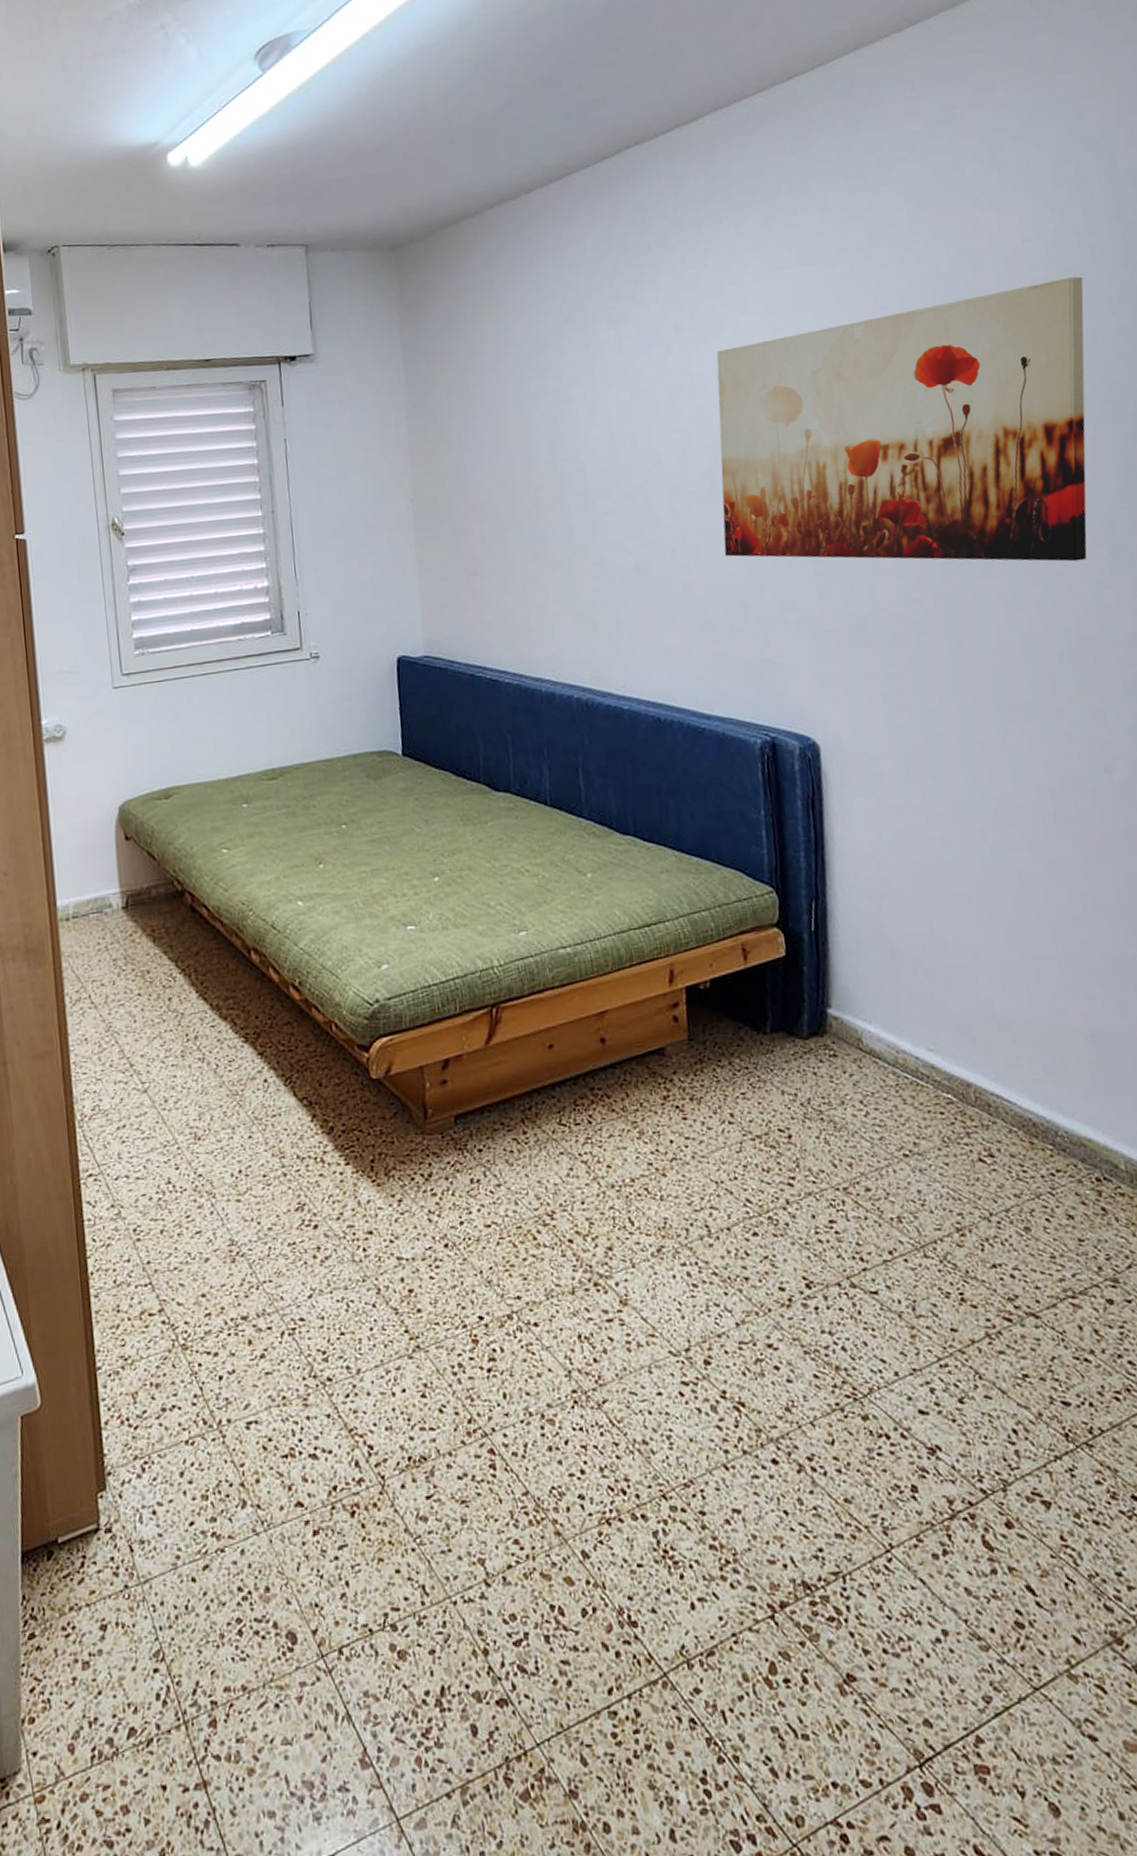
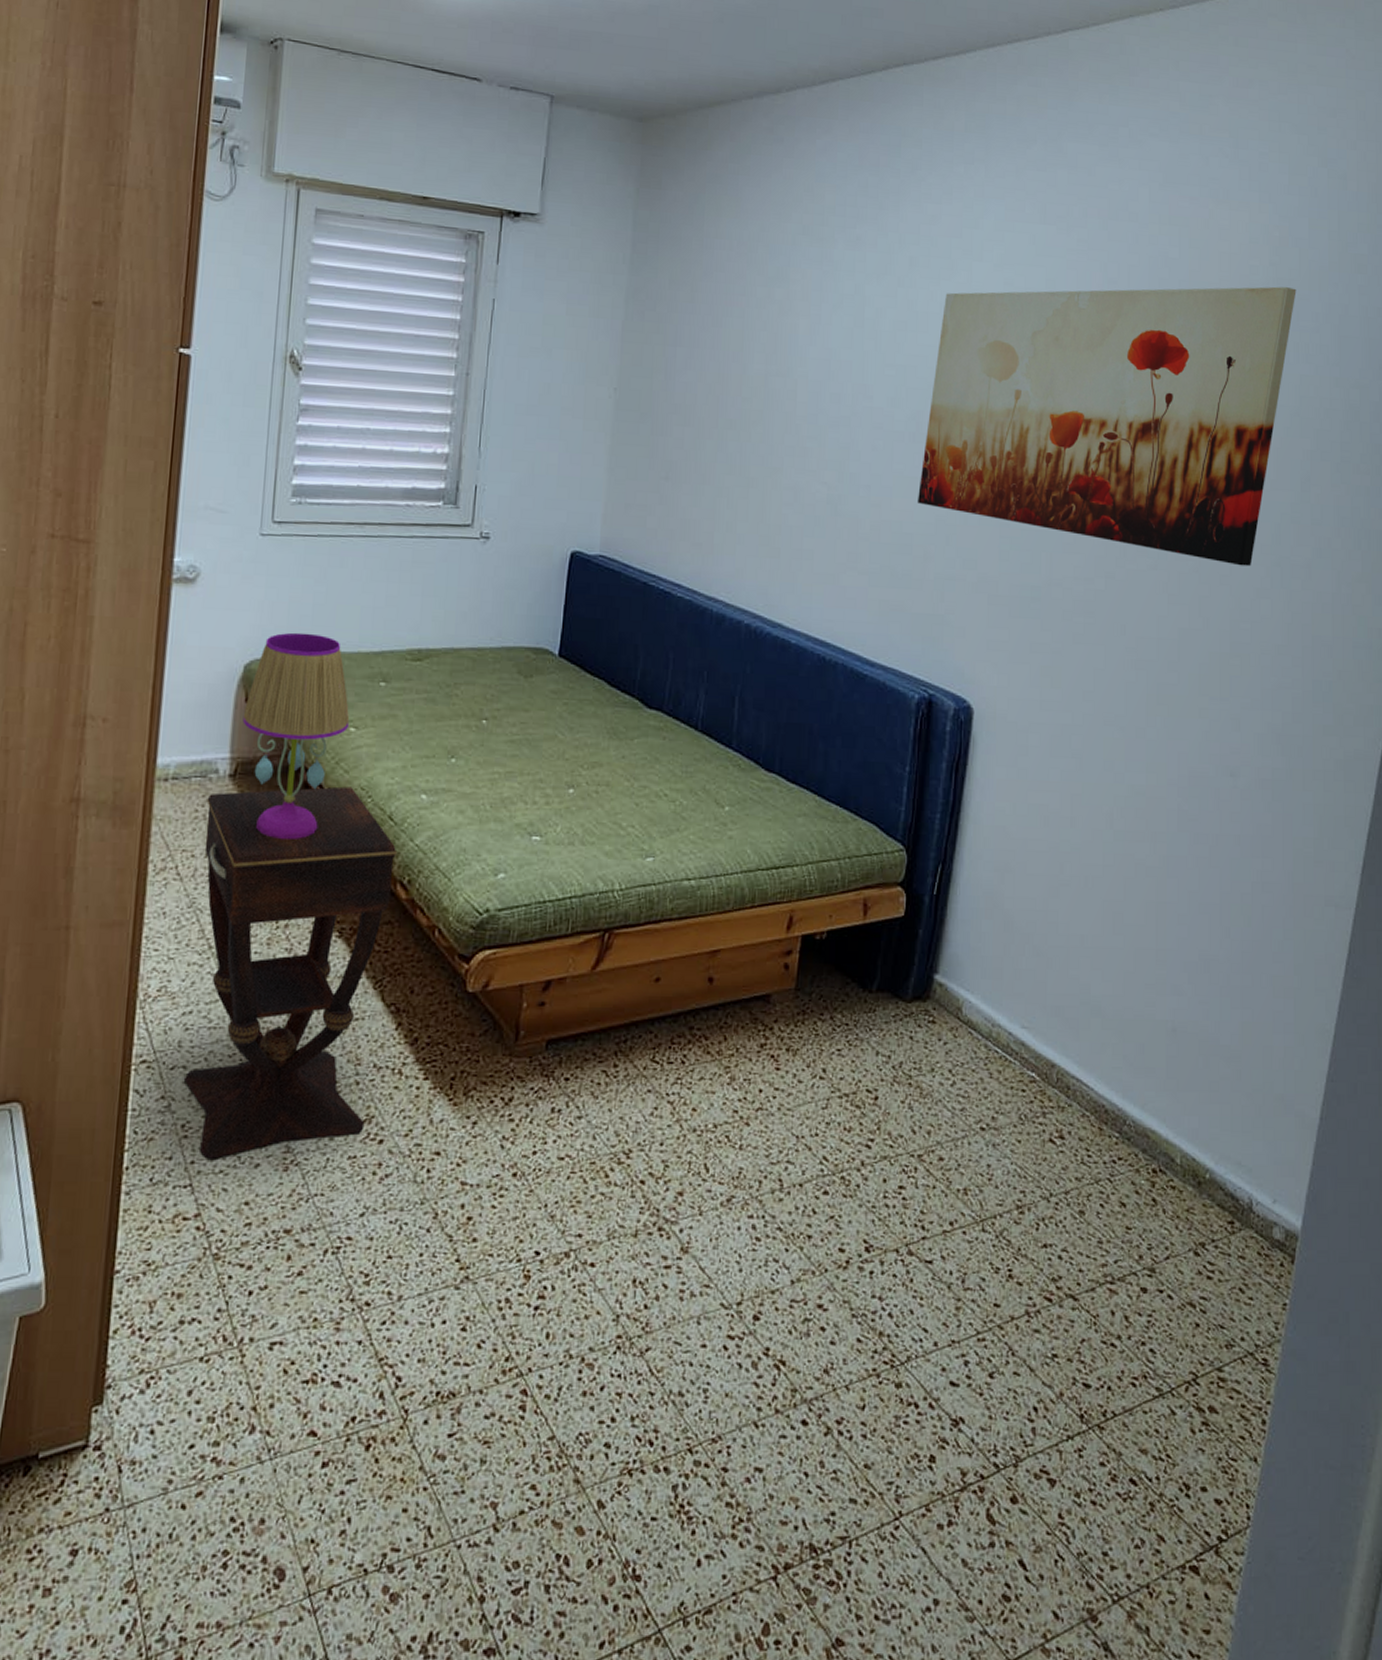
side table: none [106,903,298,1258] -> present [183,786,398,1159]
table lamp: none [125,769,222,960] -> present [242,632,350,840]

